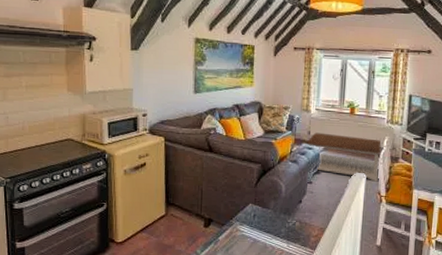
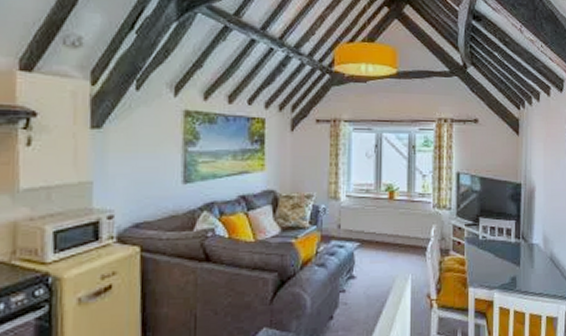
coffee table: present [306,132,382,182] -> none [336,225,428,282]

